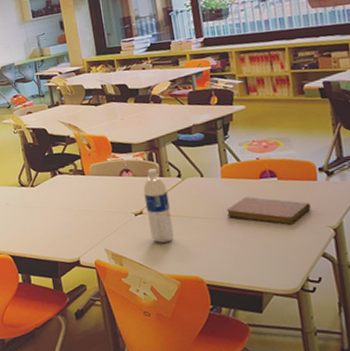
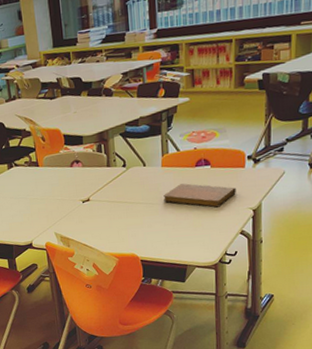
water bottle: present [143,168,174,243] -> none [91,159,116,226]

